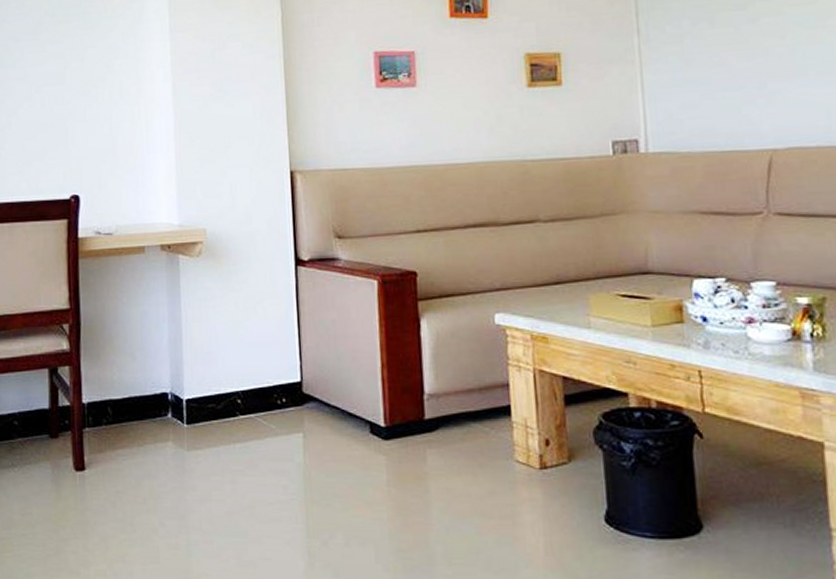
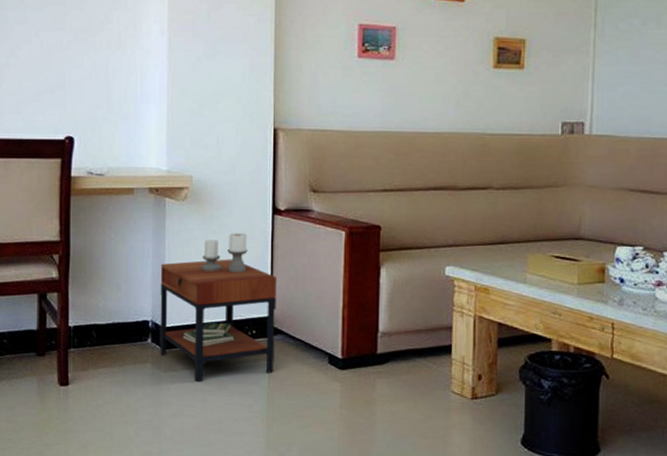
side table: none [177,288,309,462] -> present [159,233,276,383]

